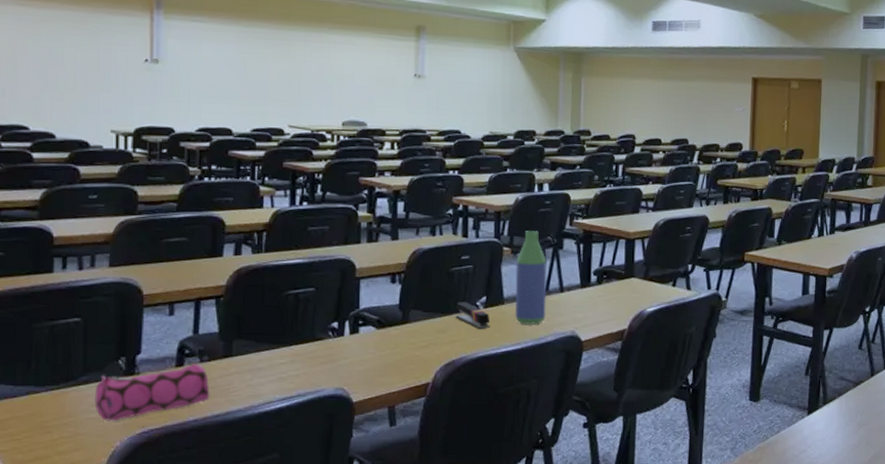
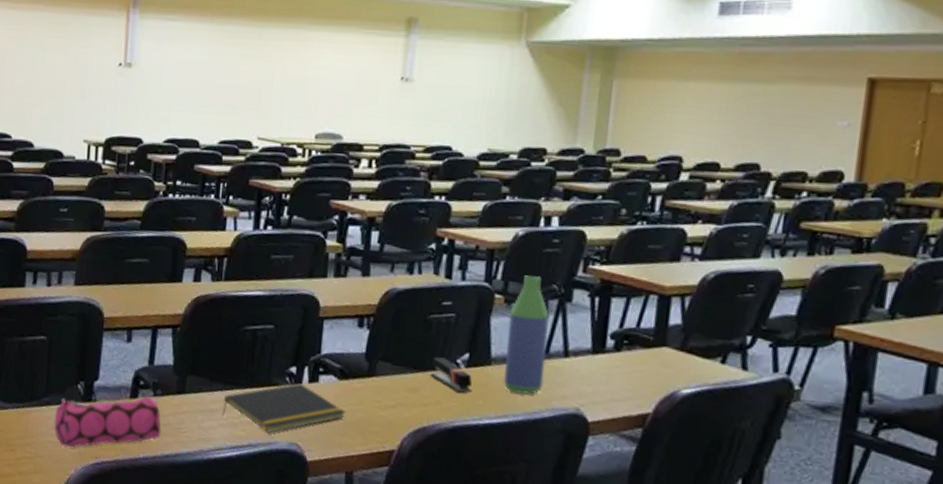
notepad: none [270,336,385,382] -> present [222,383,346,433]

